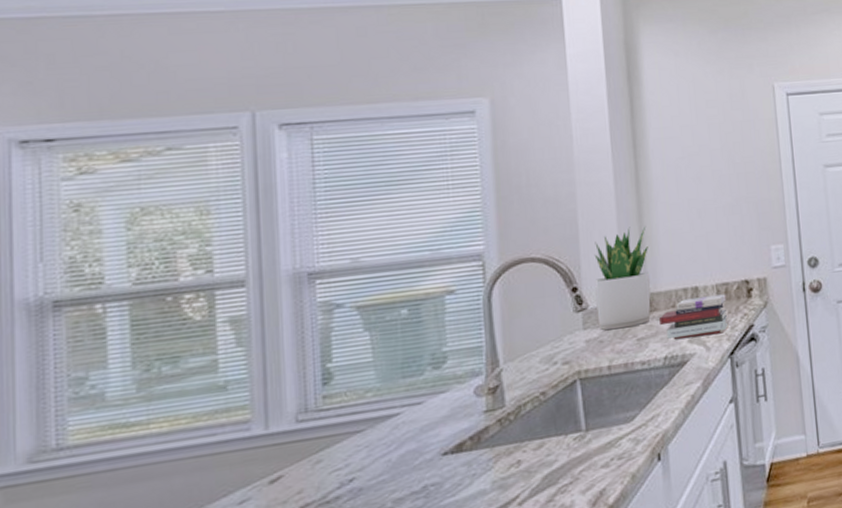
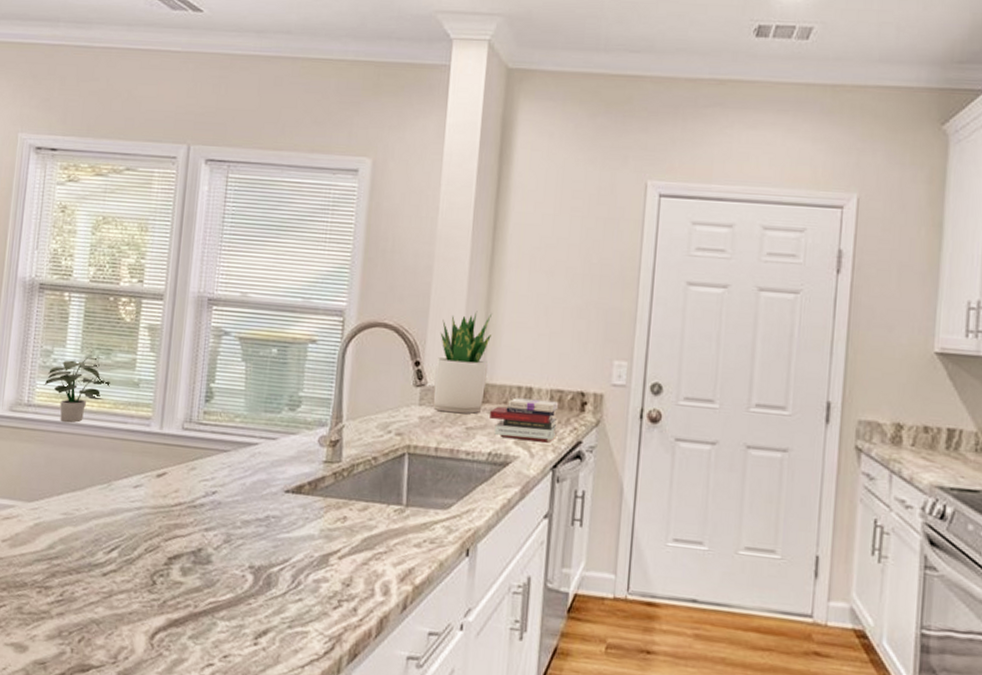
potted plant: none [80,368,184,458] -> present [44,356,110,424]

